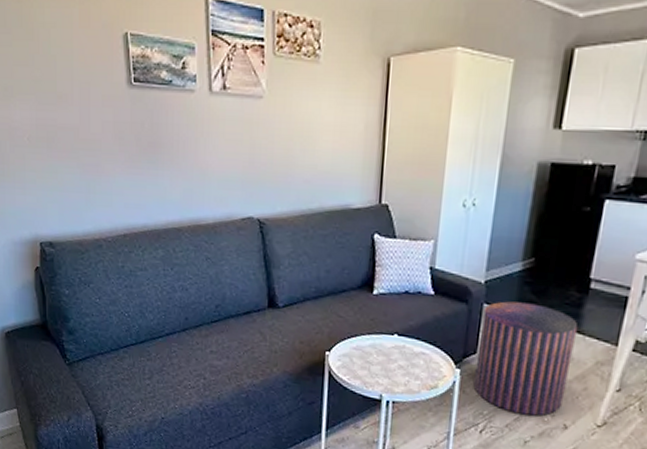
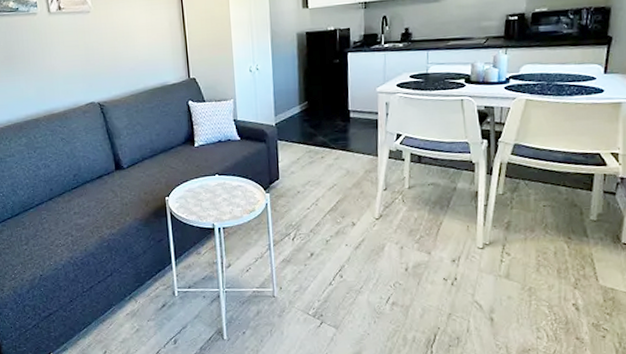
pouf: present [473,301,578,416] -> none [278,135,349,220]

